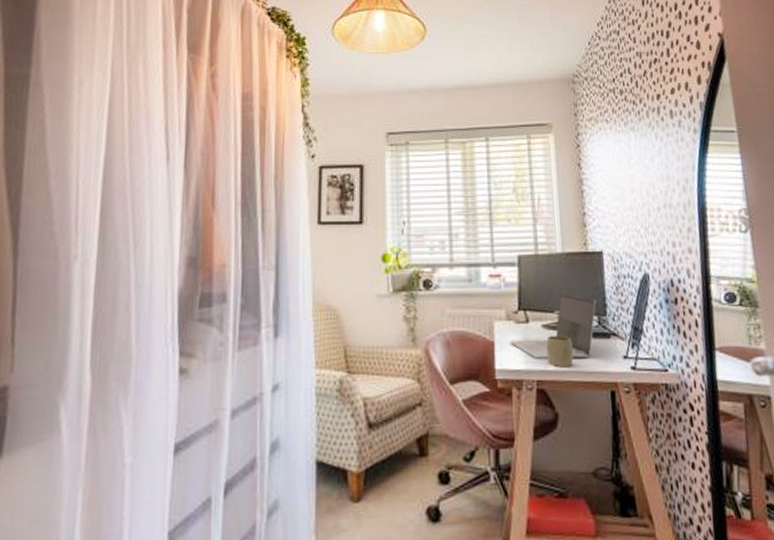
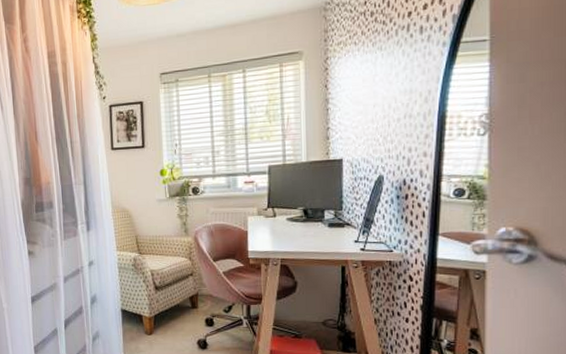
laptop: present [509,294,596,359] -> none [260,194,333,243]
mug: present [546,335,574,368] -> none [290,226,312,250]

